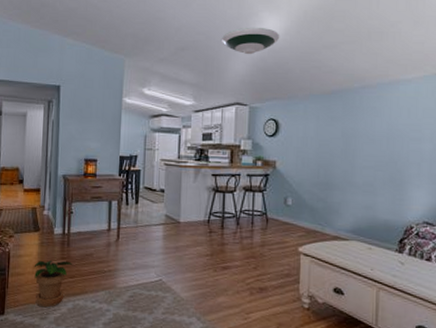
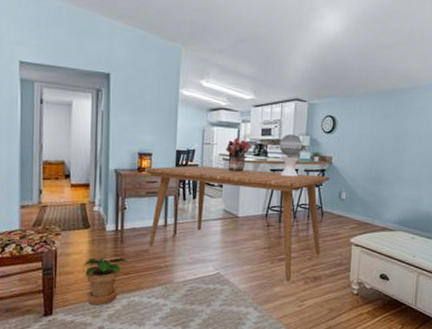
dining table: none [89,171,275,292] -> present [144,165,330,282]
bouquet: none [167,142,193,177] -> present [226,137,252,172]
decorative sphere: none [220,137,245,182] -> present [279,133,303,177]
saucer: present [221,27,280,55] -> none [281,22,340,51]

